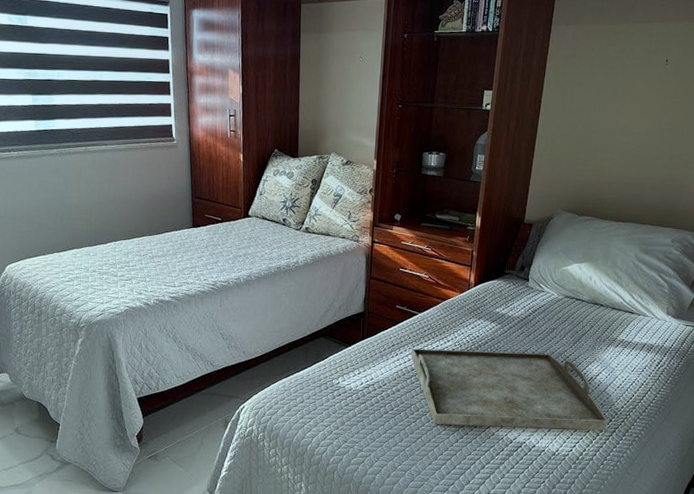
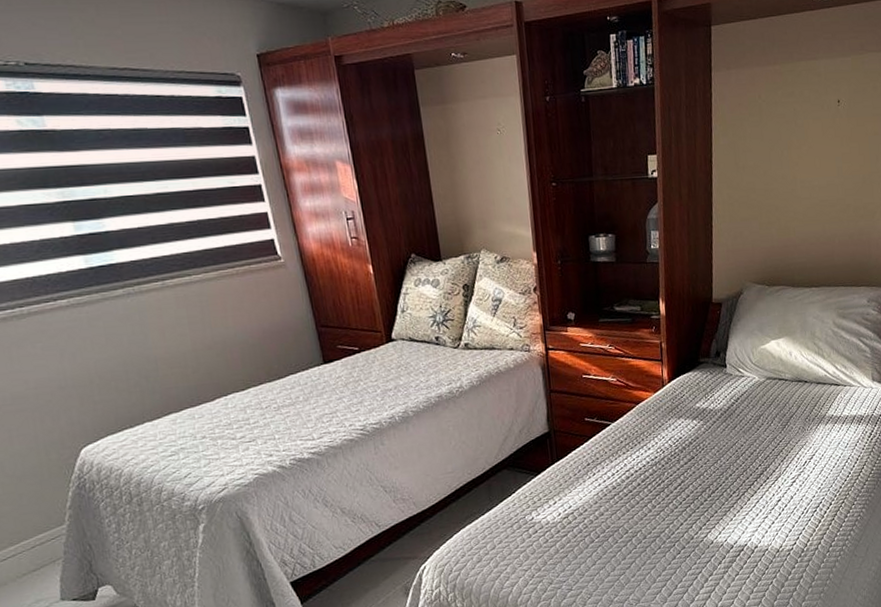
serving tray: present [411,348,609,431] -> none [609,443,829,544]

